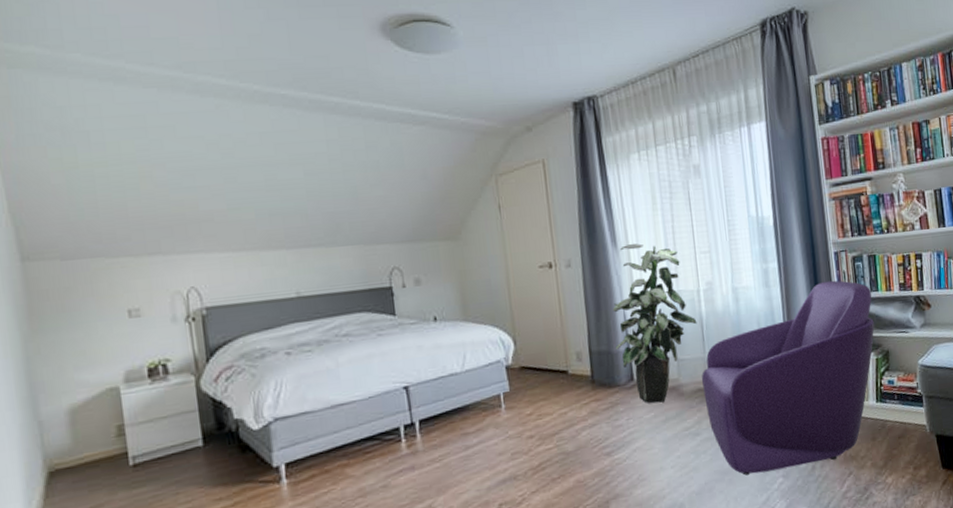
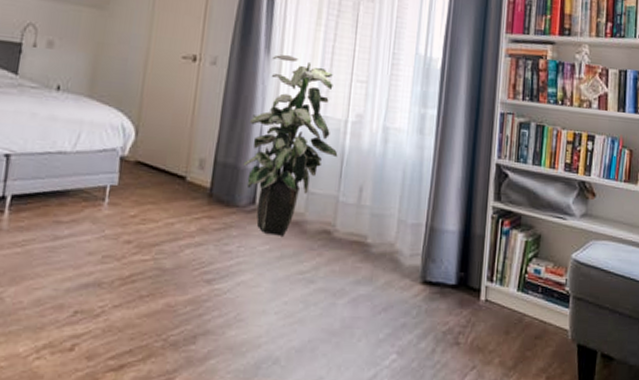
armchair: present [702,280,875,476] -> none [327,142,533,348]

